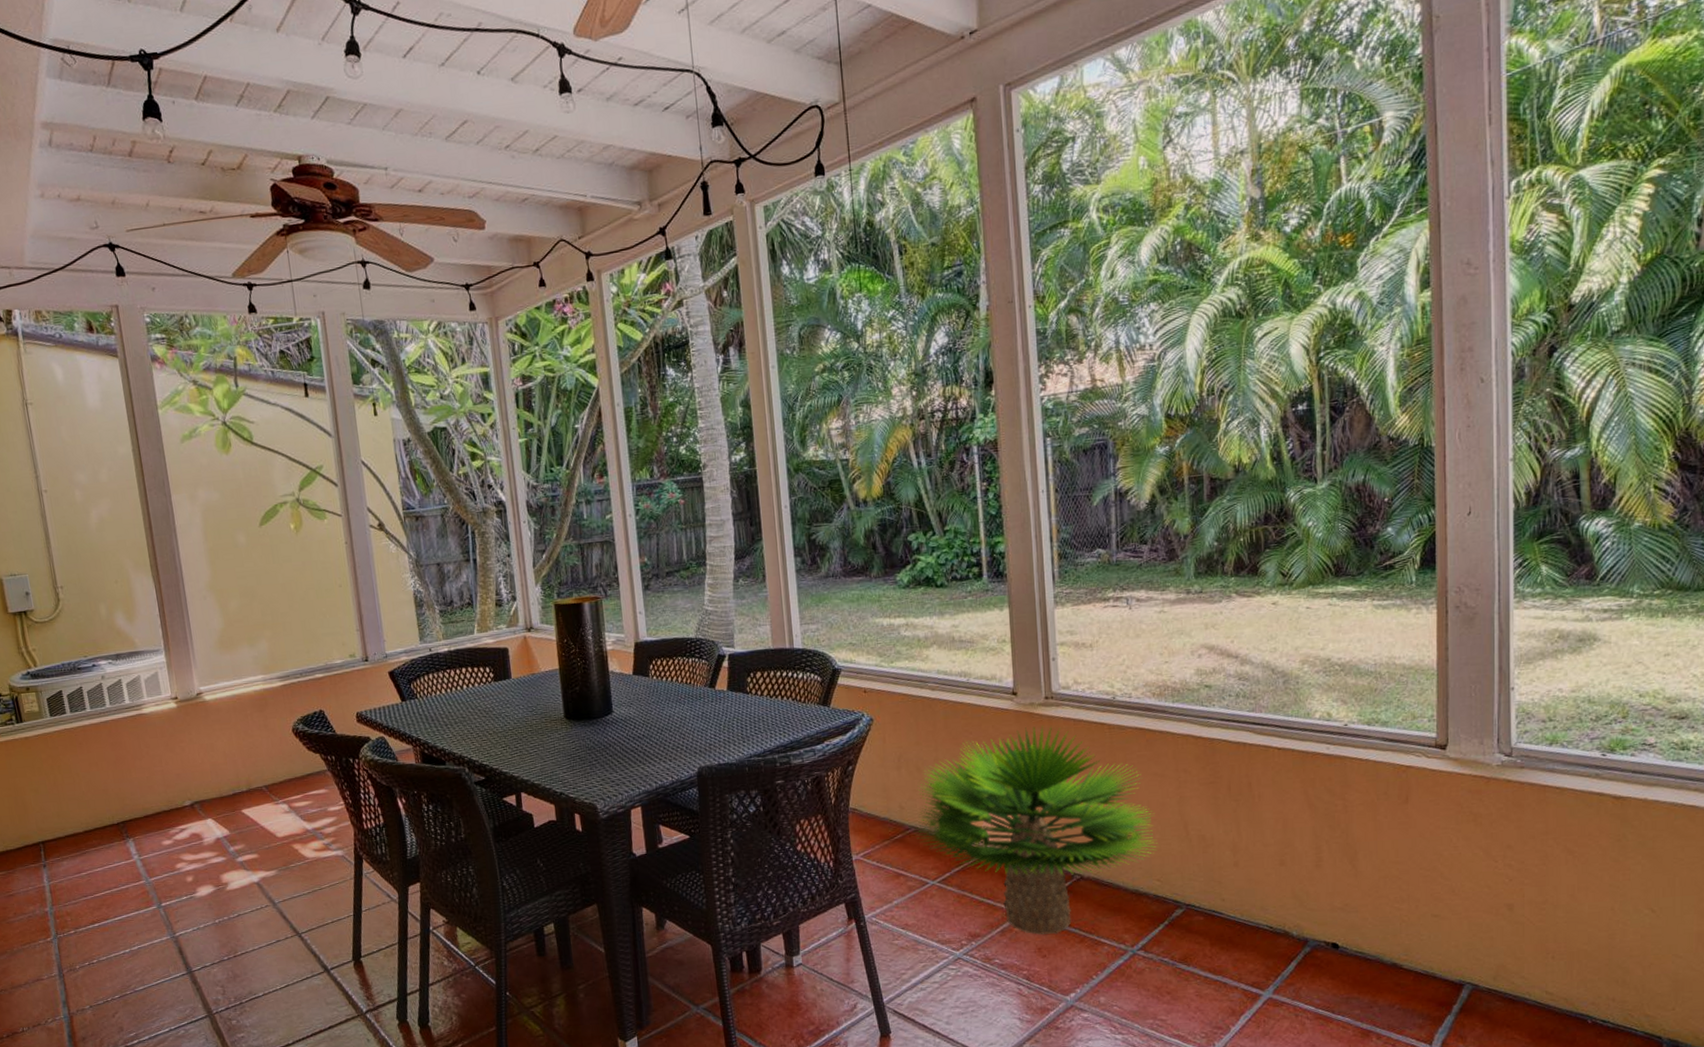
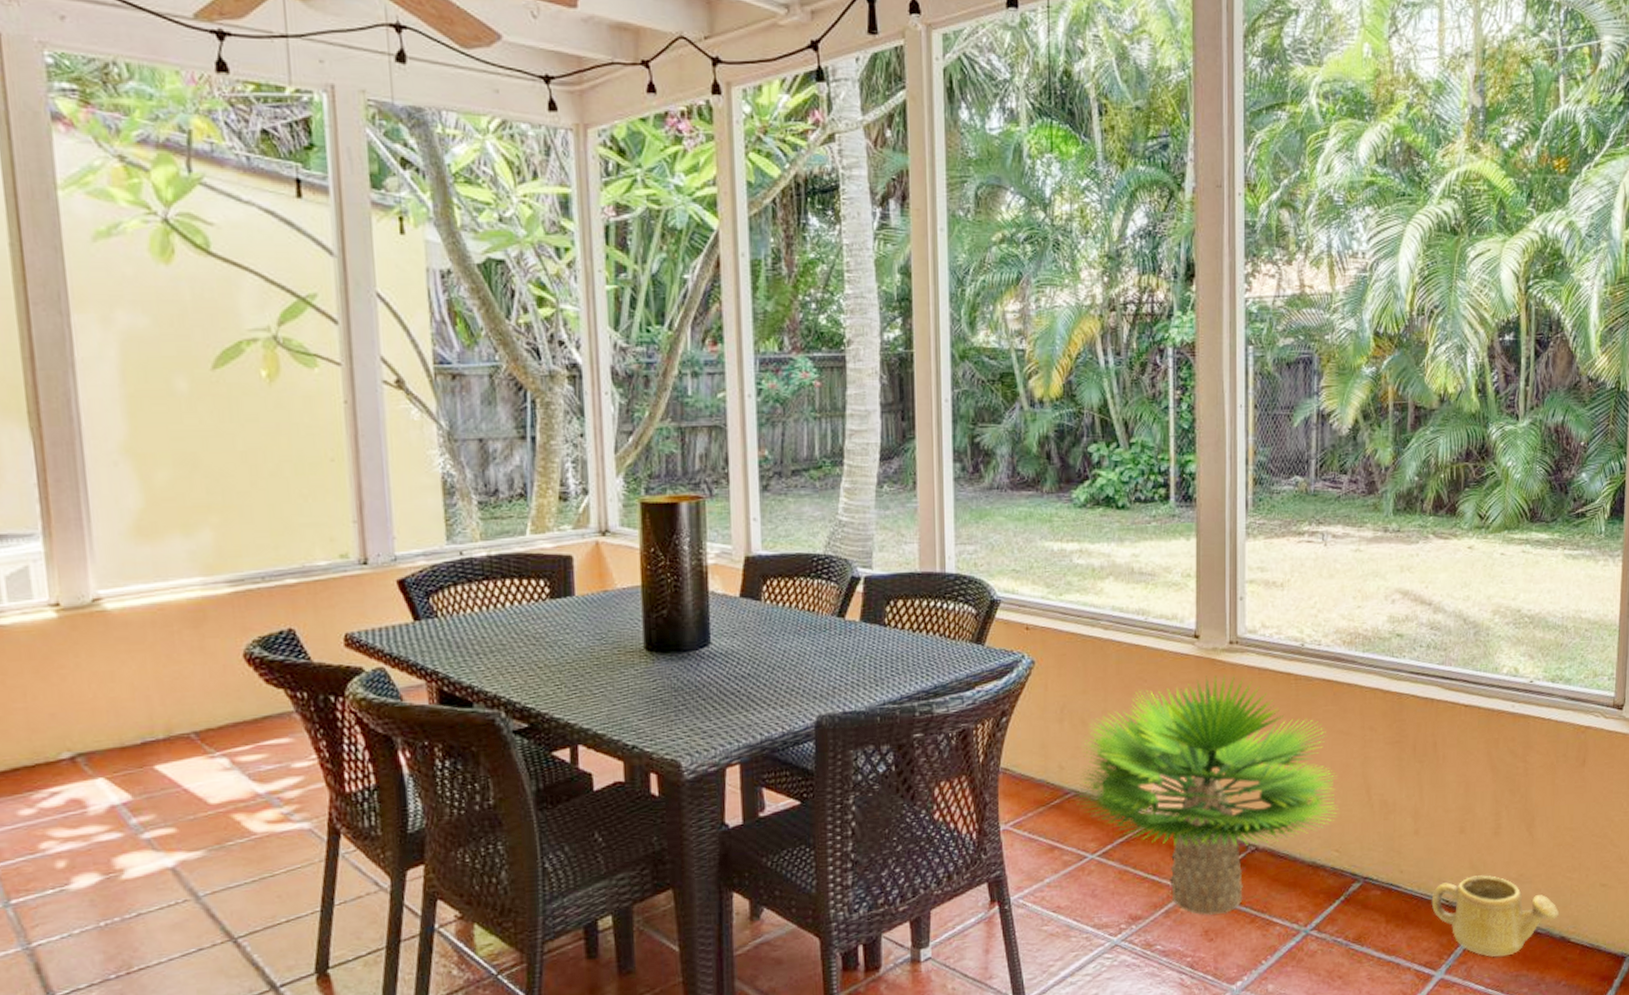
watering can: none [1255,904,1390,980] -> present [1431,875,1560,957]

